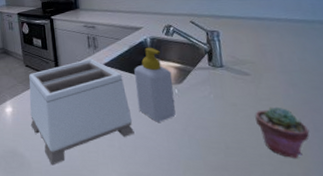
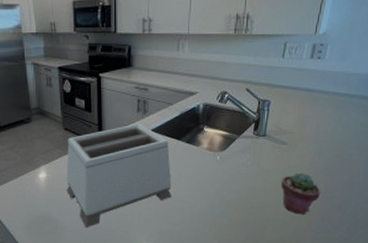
soap bottle: present [134,47,176,122] -> none [179,114,217,187]

